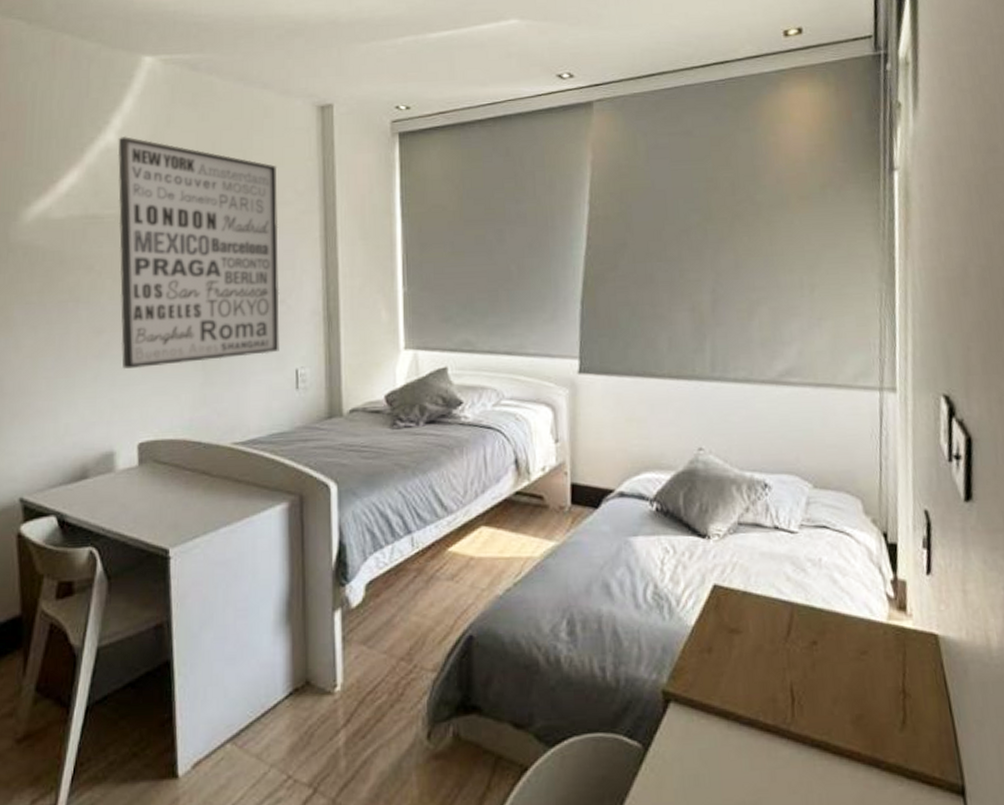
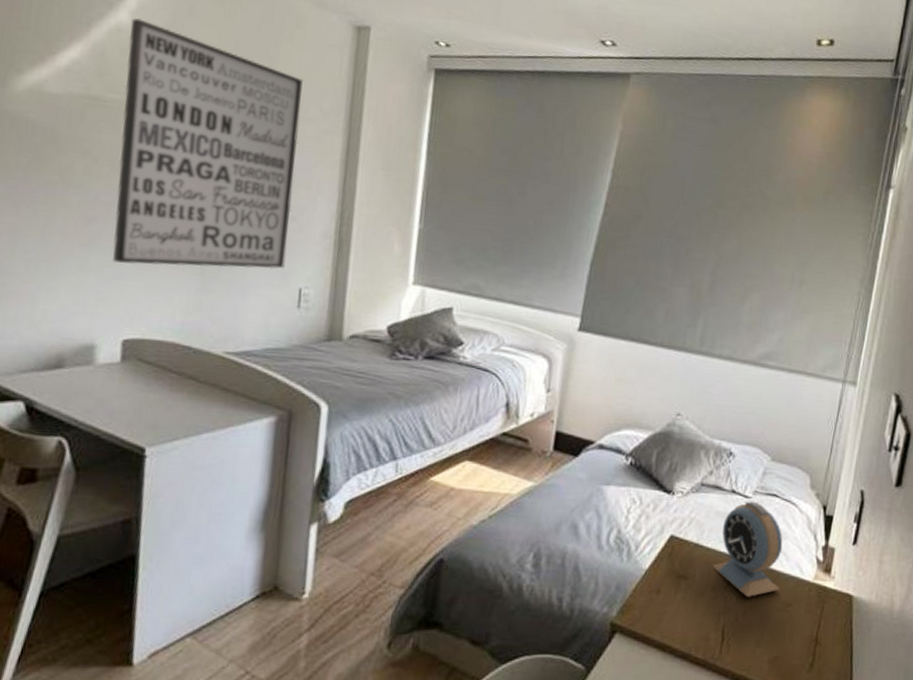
alarm clock: none [766,536,850,647] -> present [712,501,783,597]

